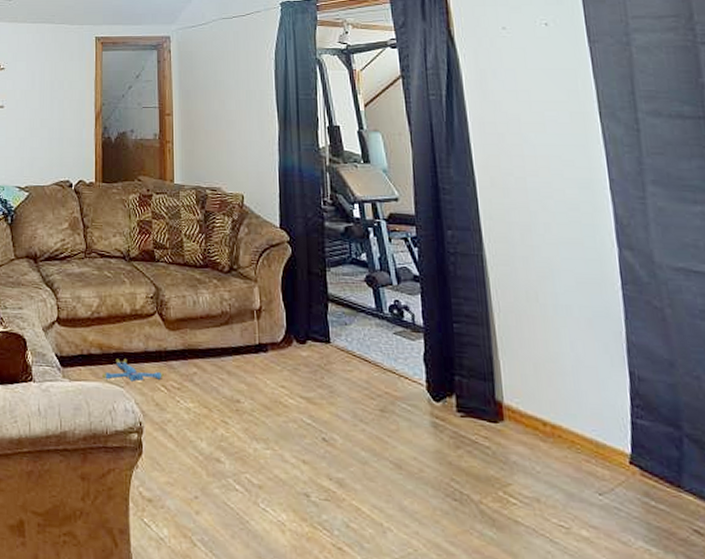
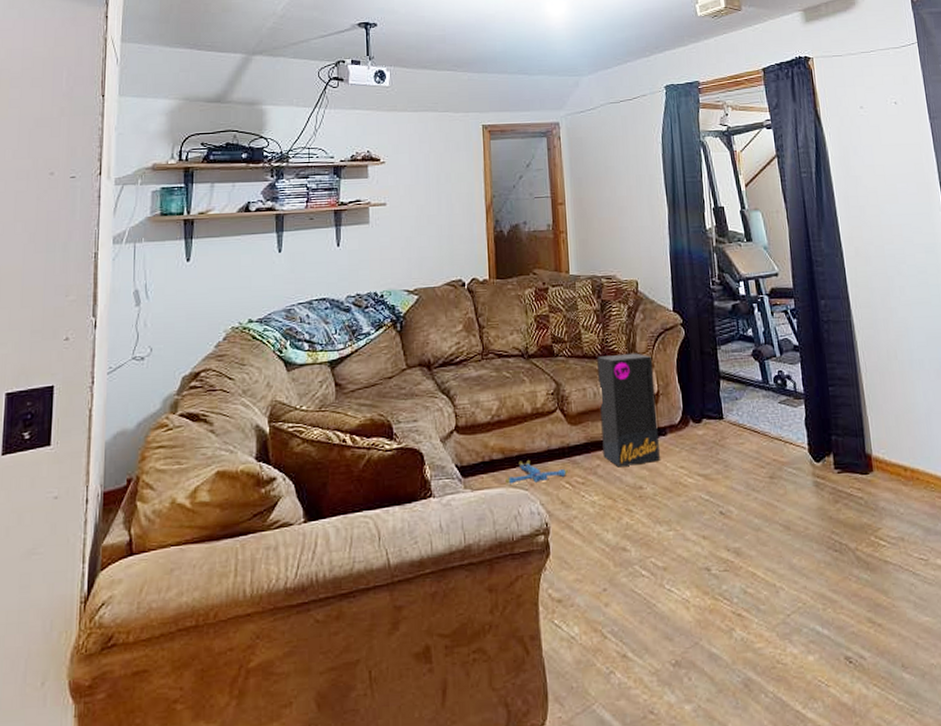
speaker: none [198,265,260,378] -> present [597,353,660,467]

